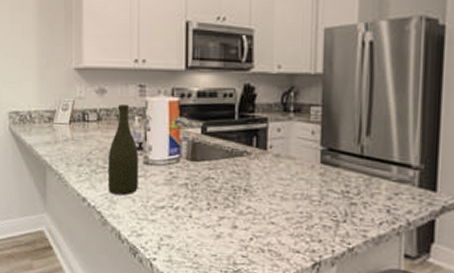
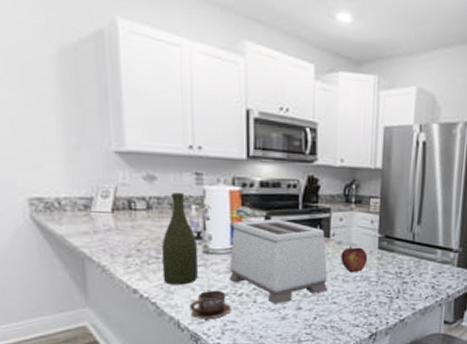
cup: none [129,202,167,233] -> present [189,290,231,320]
toaster: none [166,129,265,221] -> present [229,218,328,304]
fruit: none [279,159,309,190] -> present [341,245,368,273]

